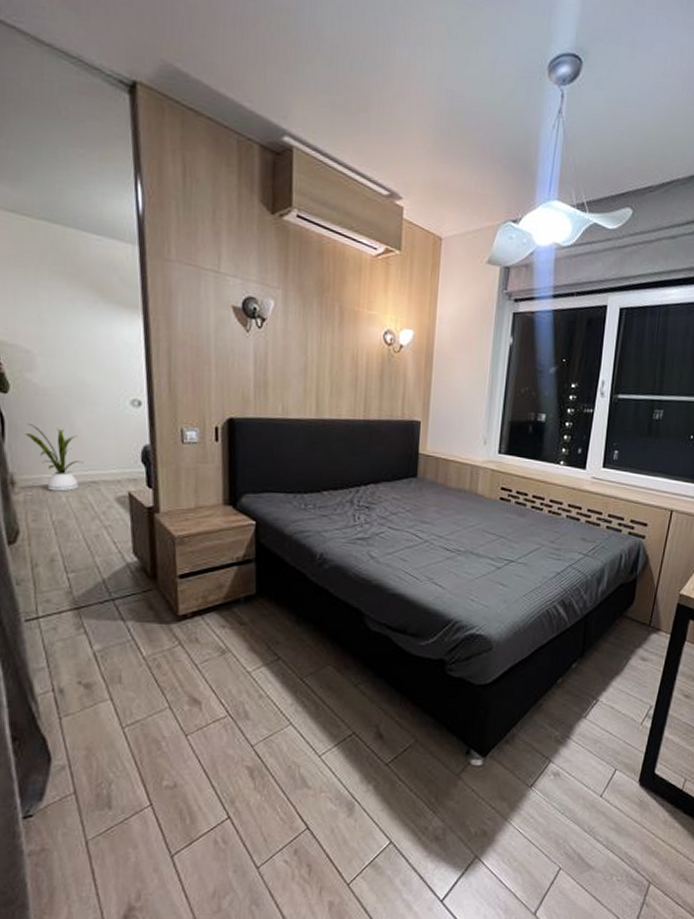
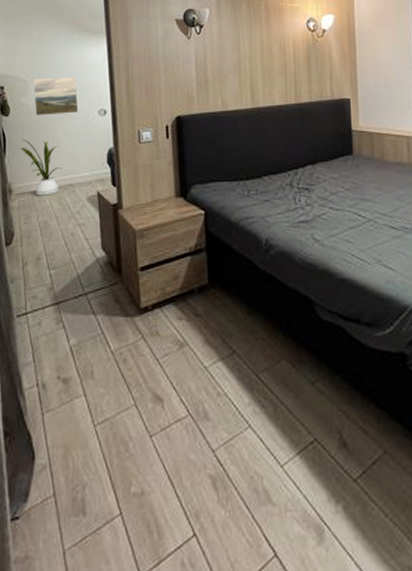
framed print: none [41,351,105,401] -> present [33,76,79,116]

